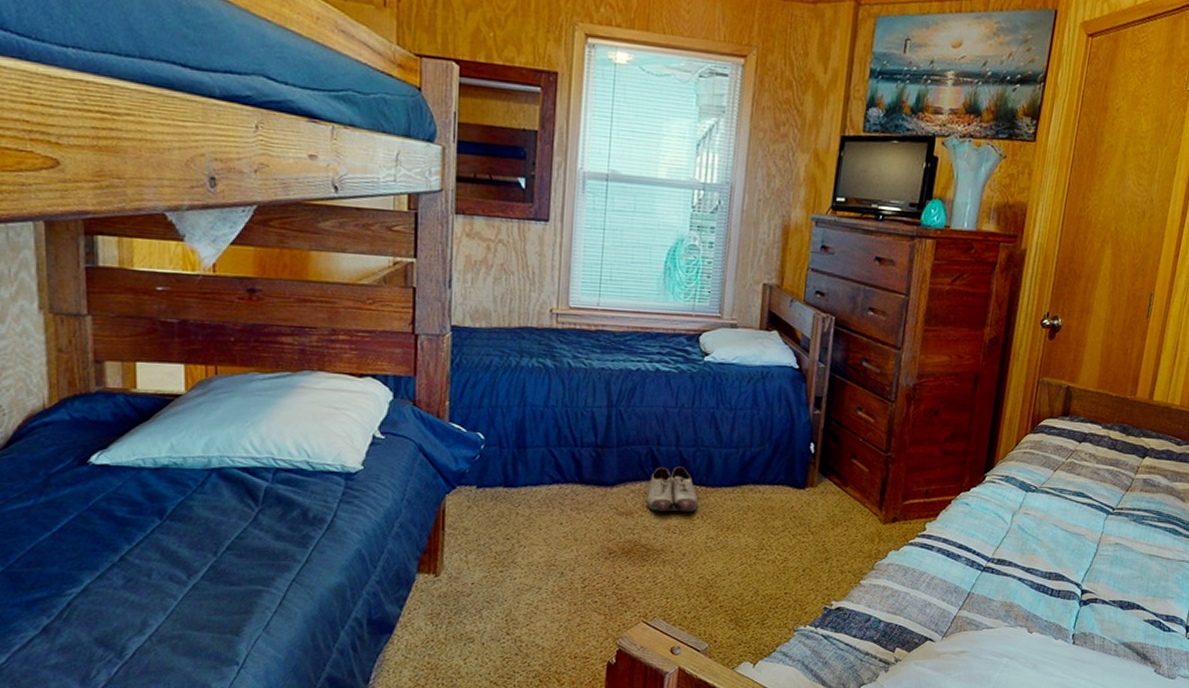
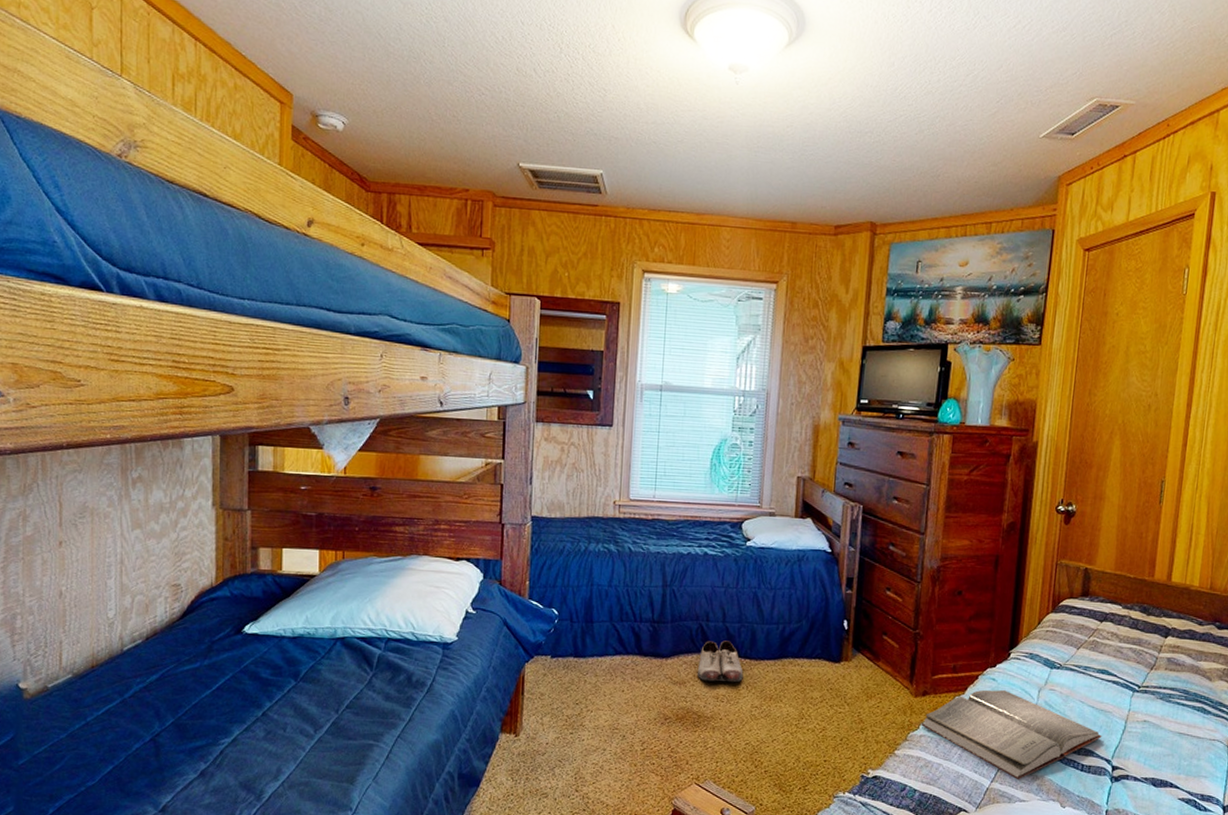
hardback book: none [889,514,1073,607] -> present [921,689,1102,780]

